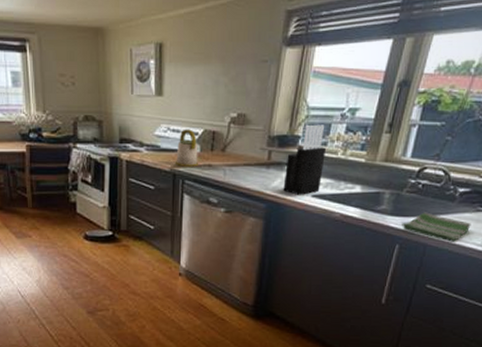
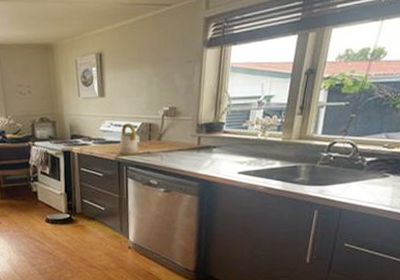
knife block: present [283,124,326,195] -> none [213,111,247,173]
dish towel: present [402,212,471,242] -> none [318,180,380,205]

